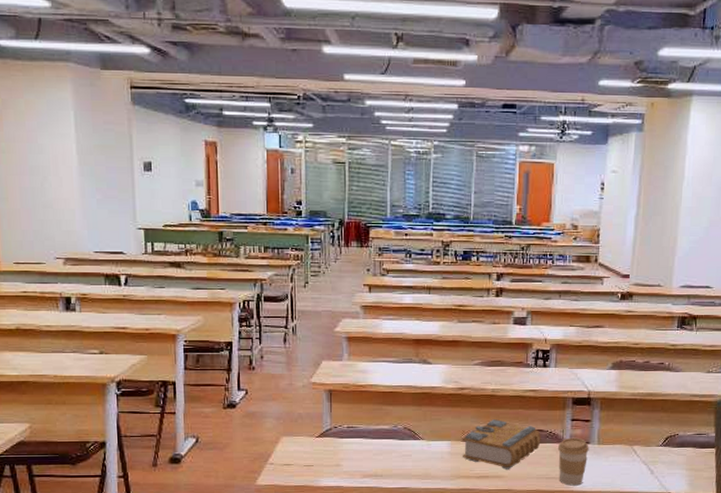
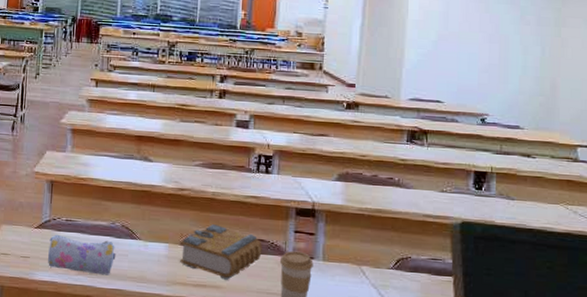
pencil case: none [332,441,400,476] -> present [48,234,116,276]

